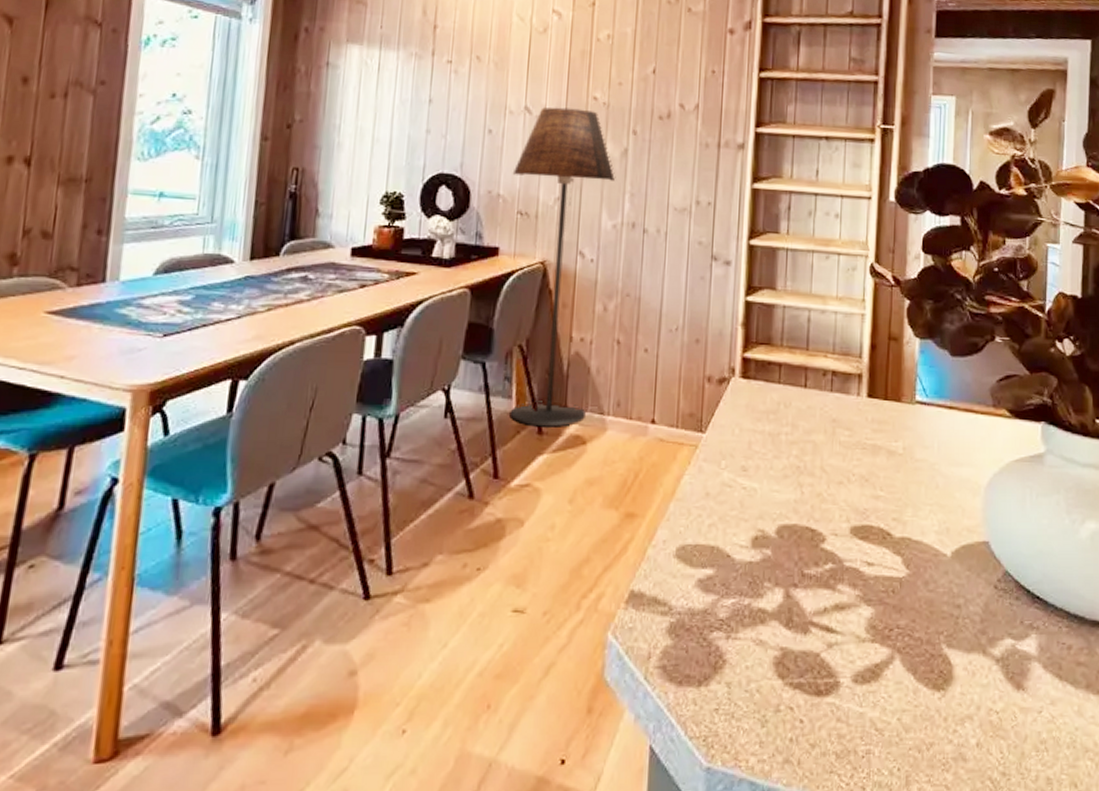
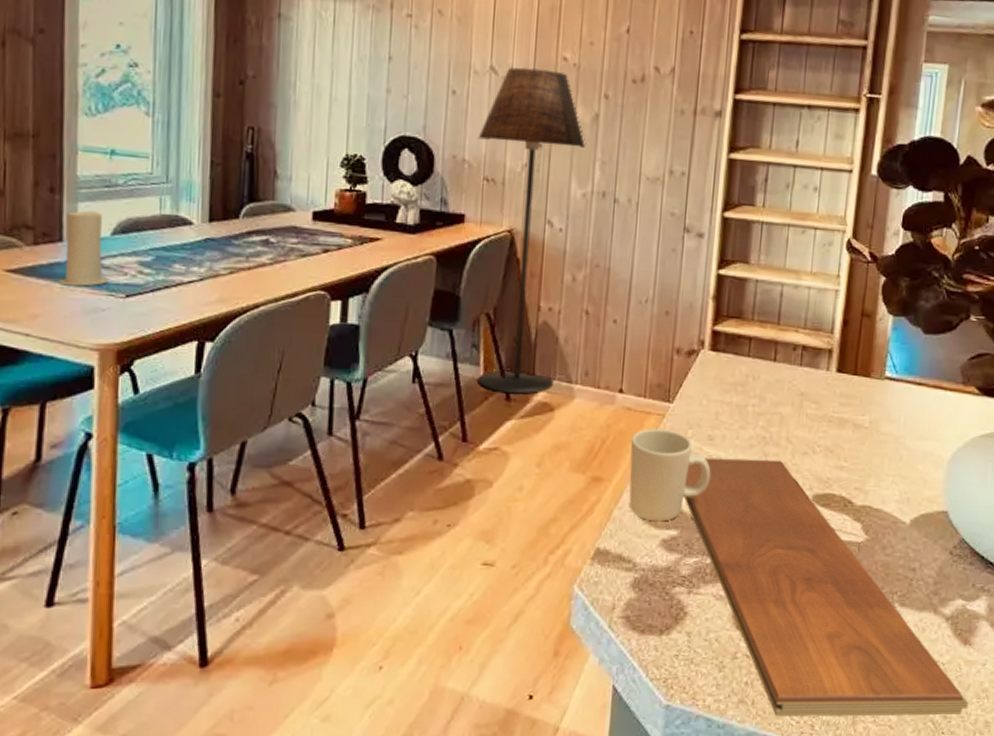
candle: none [98,251,149,327] -> present [59,210,110,287]
mug: none [663,460,746,560] -> present [628,428,711,522]
chopping board: none [719,490,1027,779] -> present [684,458,969,717]

